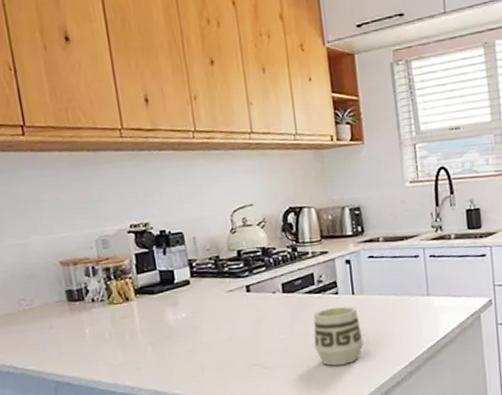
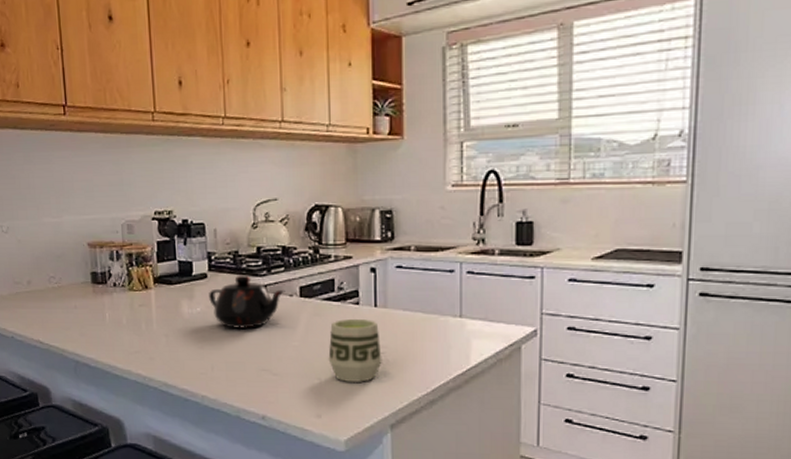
teapot: none [193,277,268,330] -> present [209,275,285,328]

